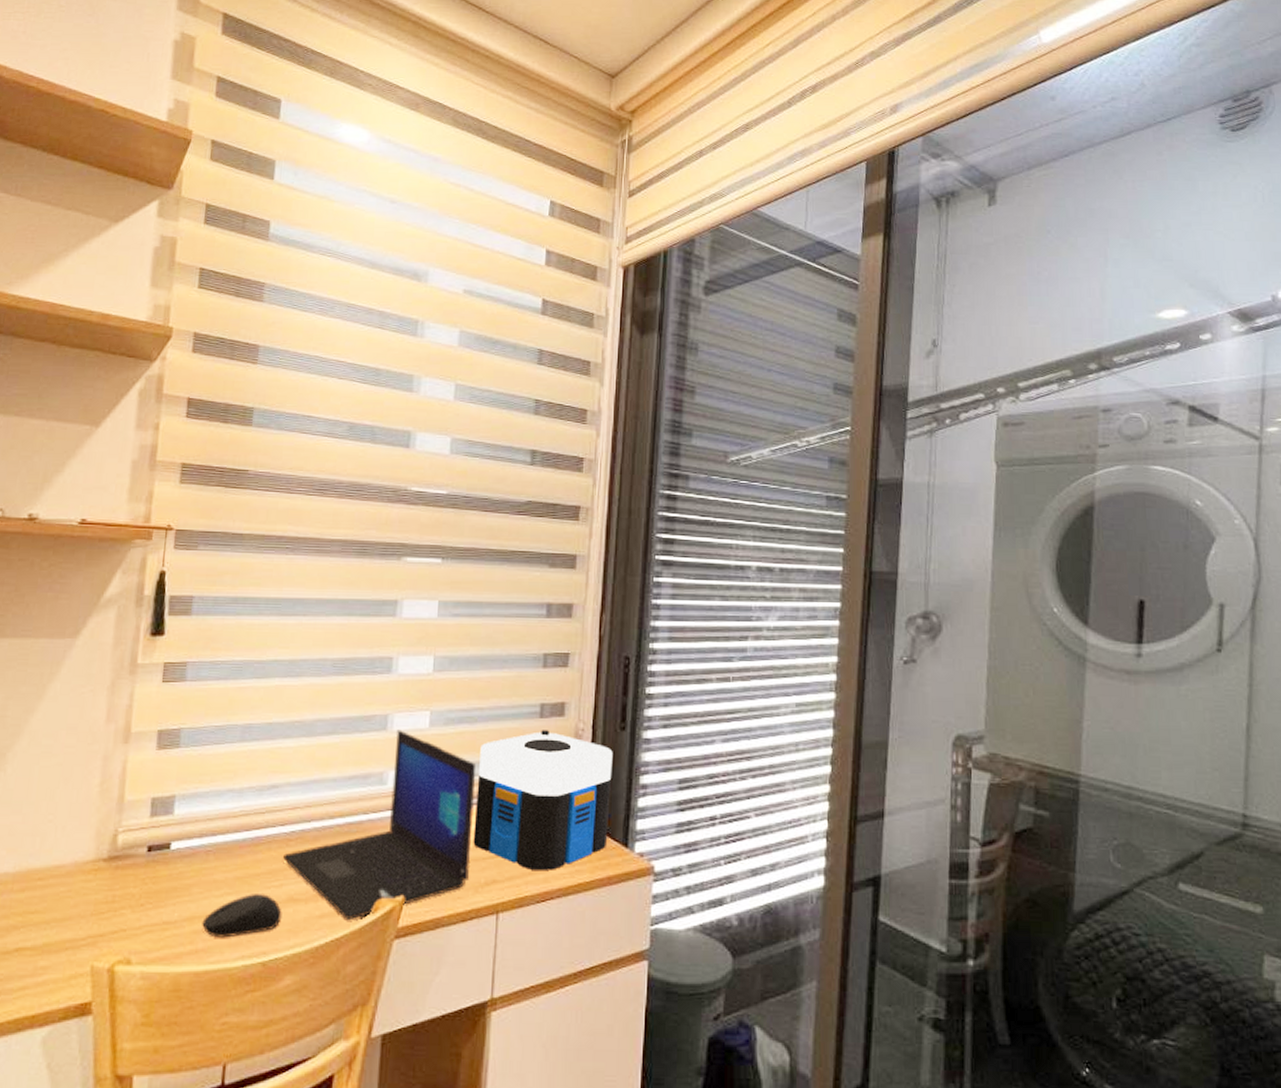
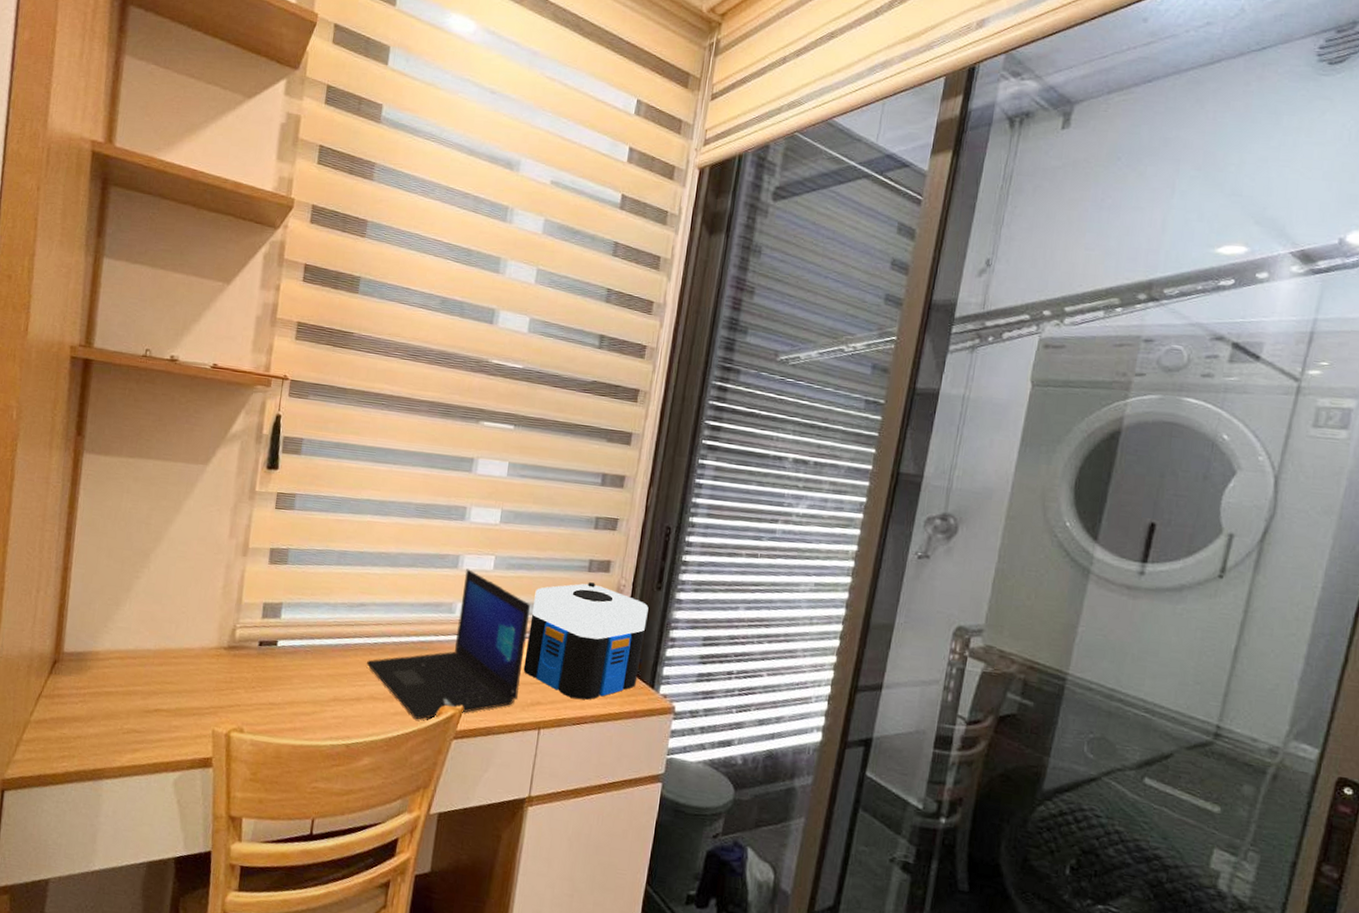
computer mouse: present [202,894,282,938] -> none [300,689,364,722]

